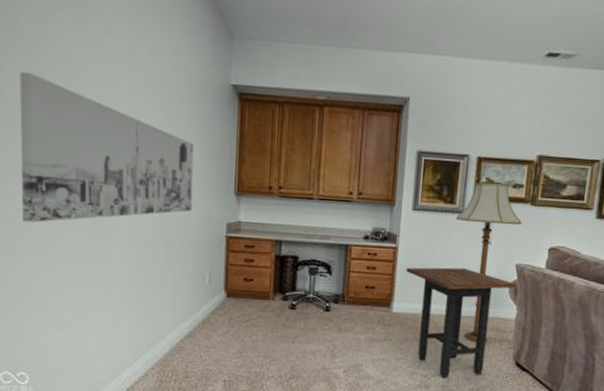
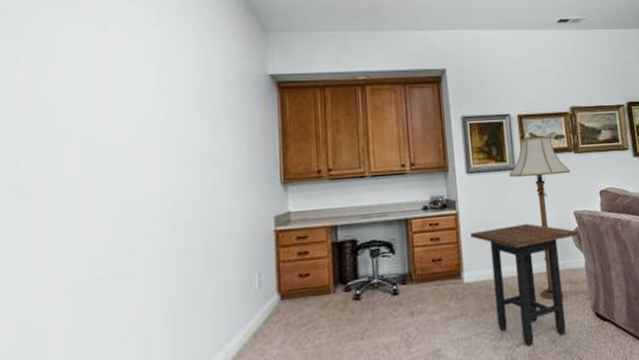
wall art: present [19,71,194,223] -> none [23,84,234,252]

